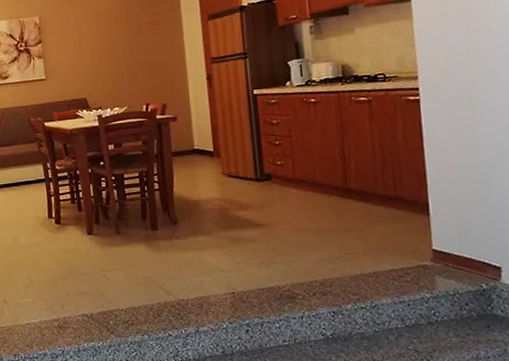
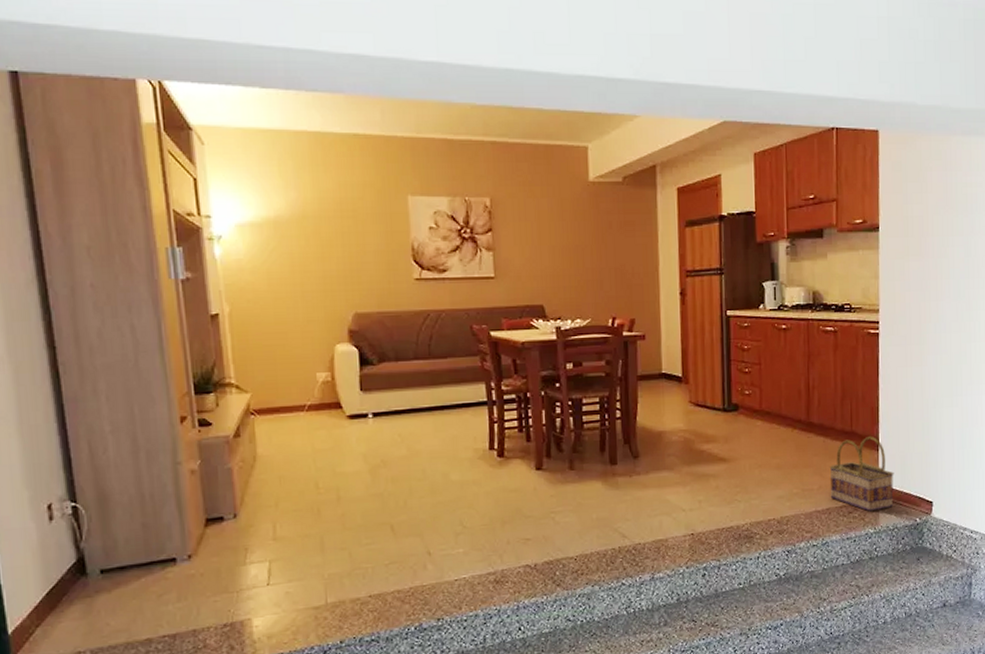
basket: none [373,200,452,276] -> present [829,435,894,512]

